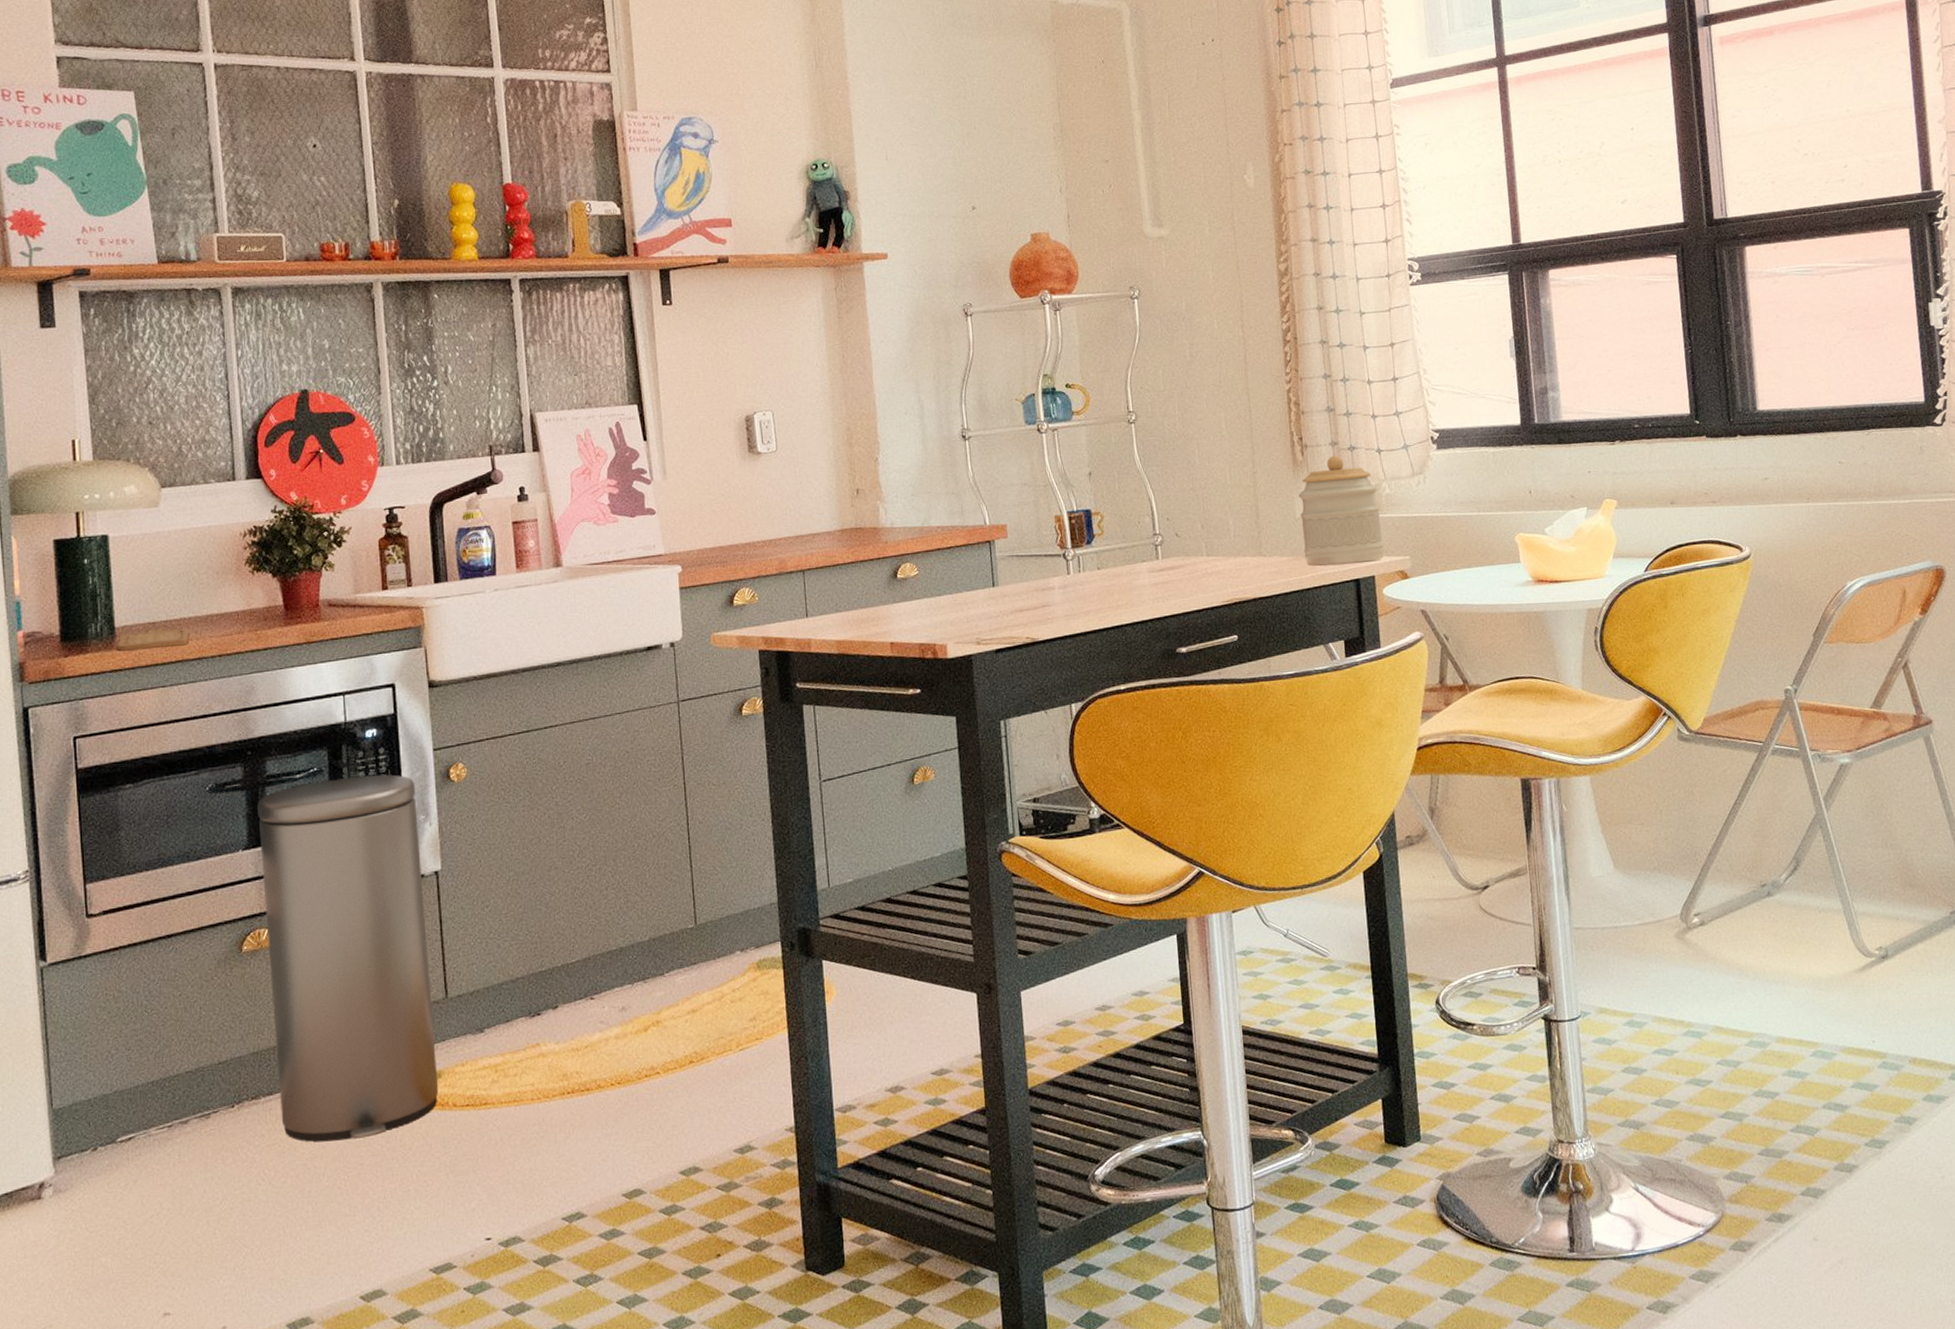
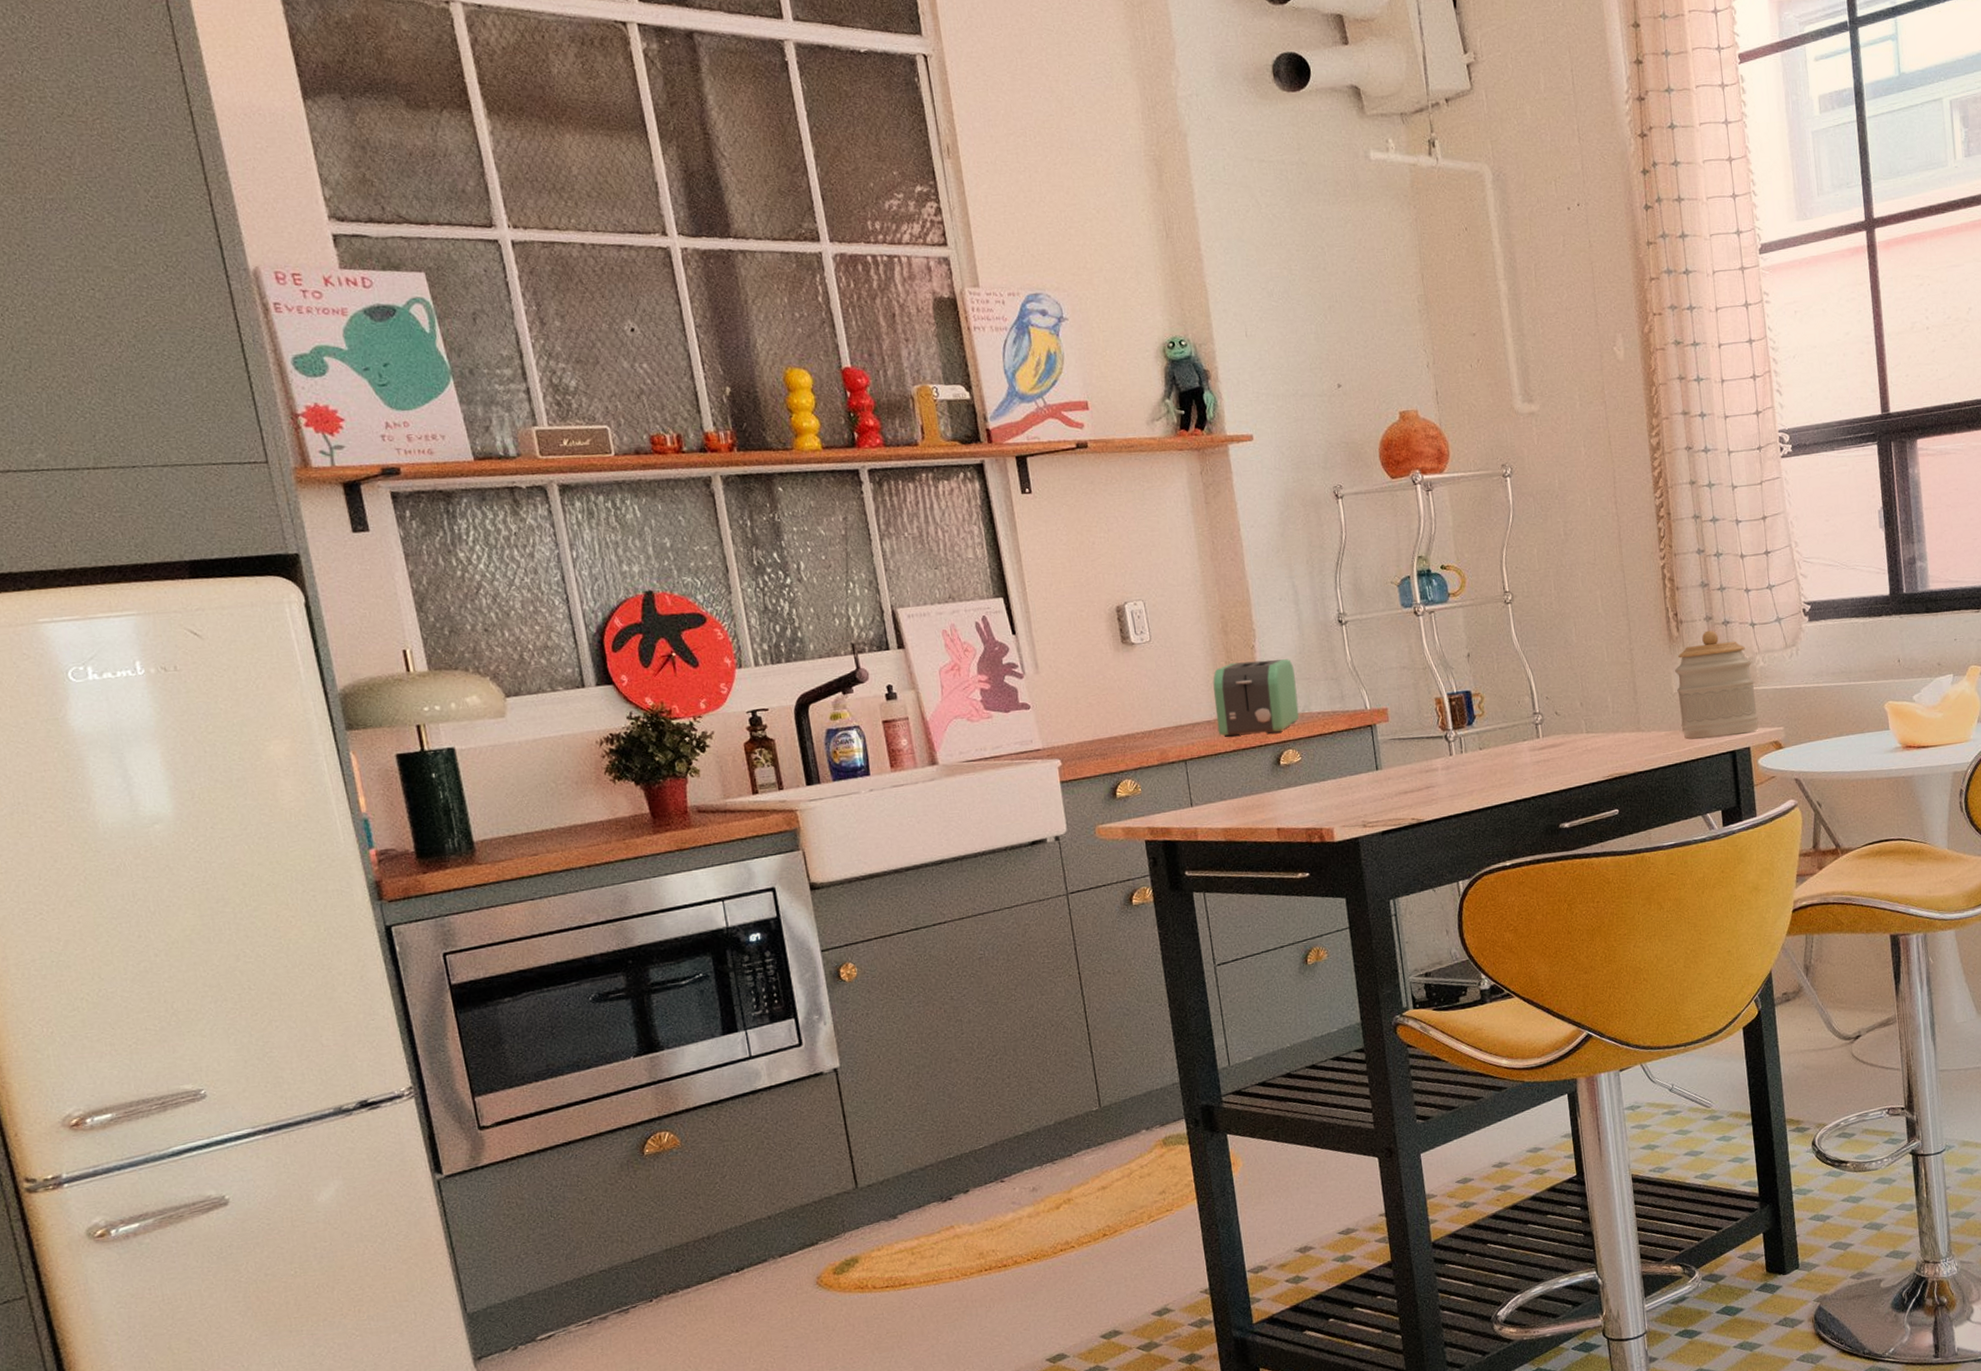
chopping board: present [118,628,190,652] -> none [478,840,554,866]
pedal bin: present [257,774,439,1142] -> none [644,977,857,1329]
toaster: none [835,472,919,549] -> present [1213,659,1300,737]

